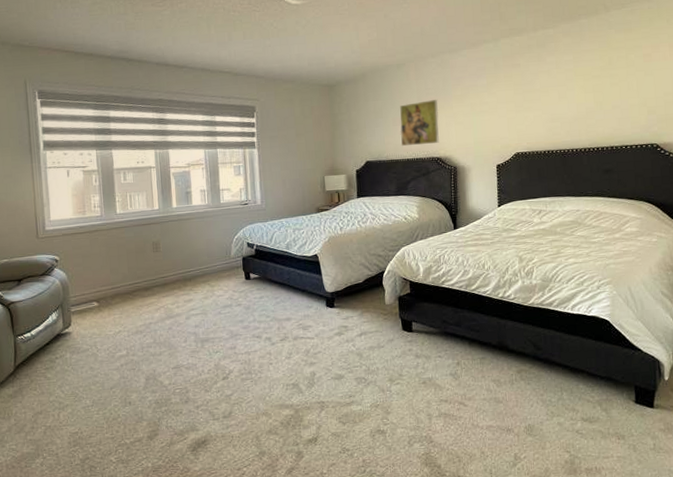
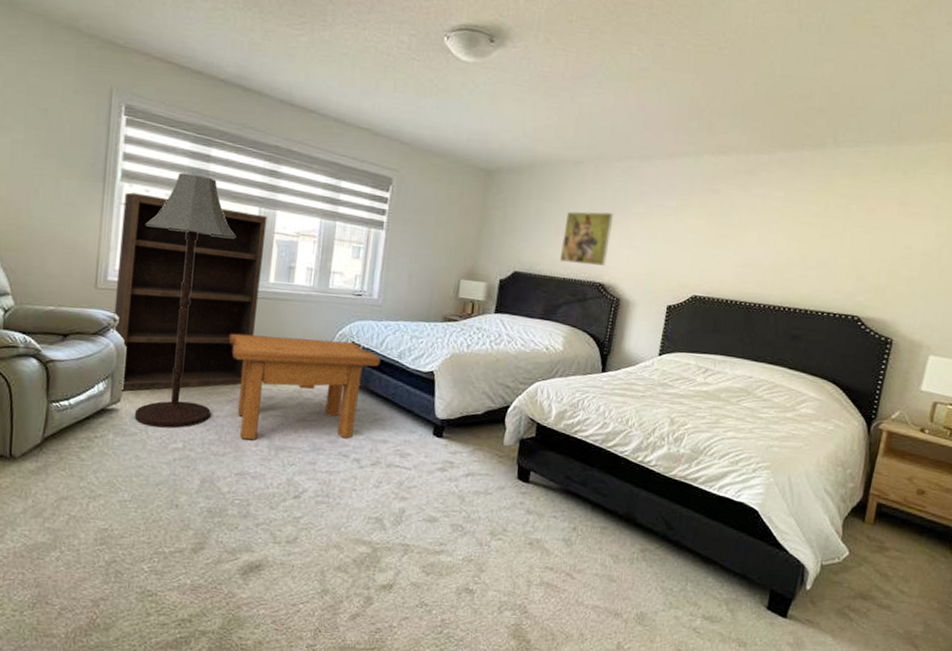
bookshelf: none [48,155,168,317] -> present [112,192,267,391]
floor lamp: none [69,133,145,342] -> present [135,172,236,428]
side table: none [148,243,273,339] -> present [228,333,381,440]

